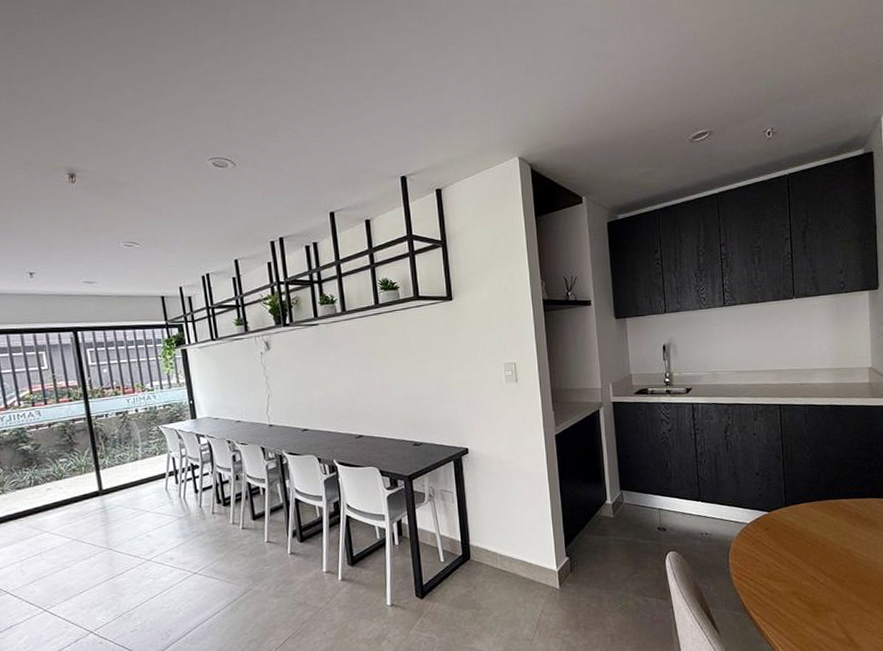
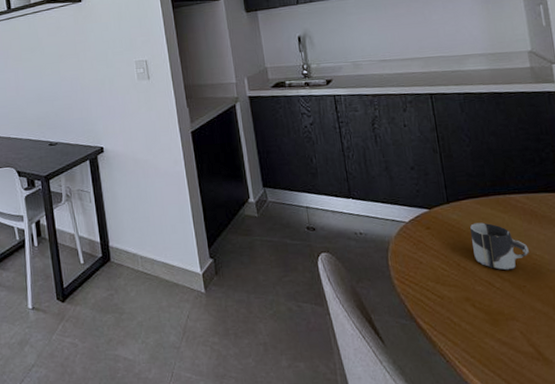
cup: none [803,524,851,567] -> present [470,222,529,271]

